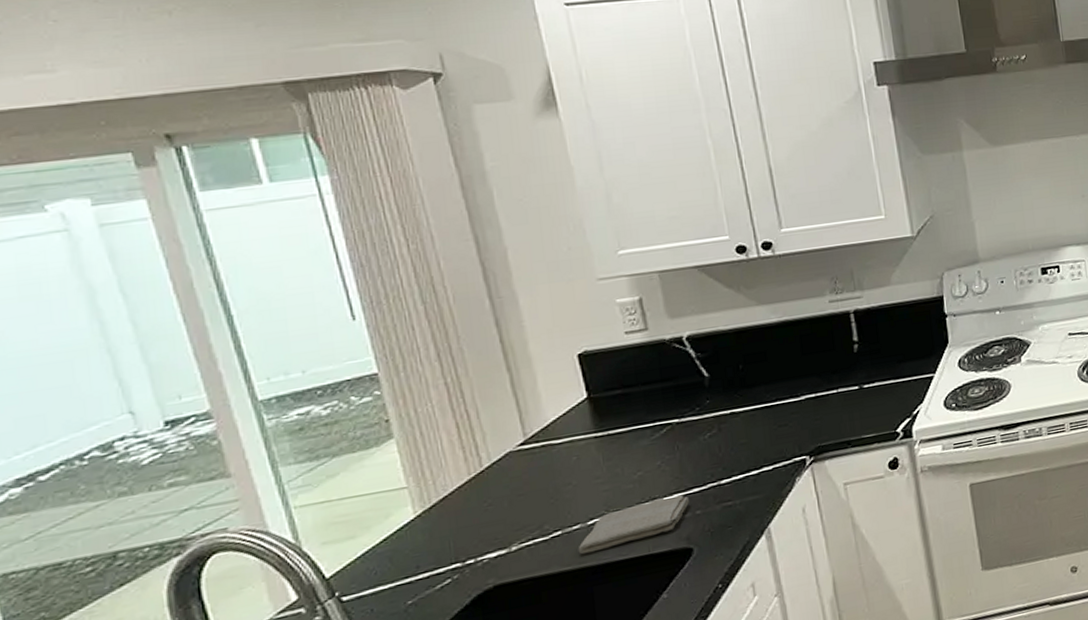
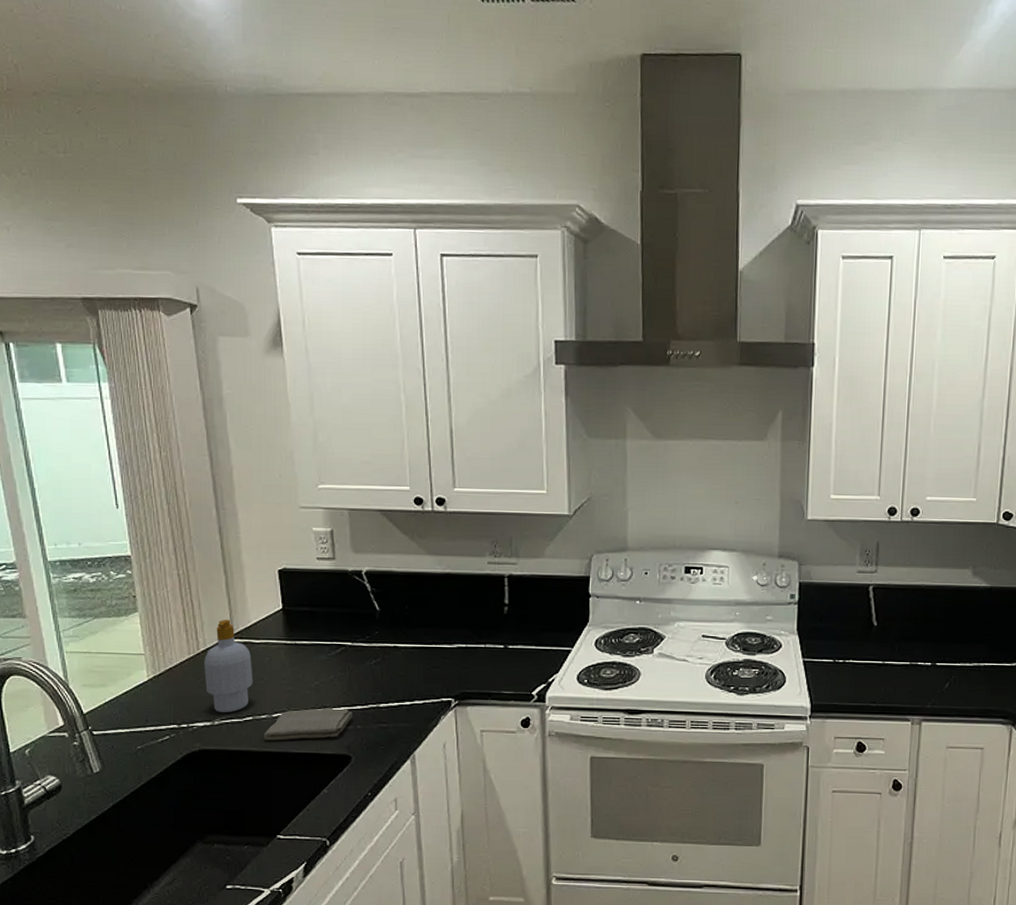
soap bottle: none [490,423,558,536] -> present [204,619,253,713]

